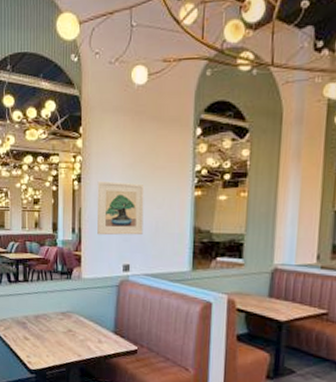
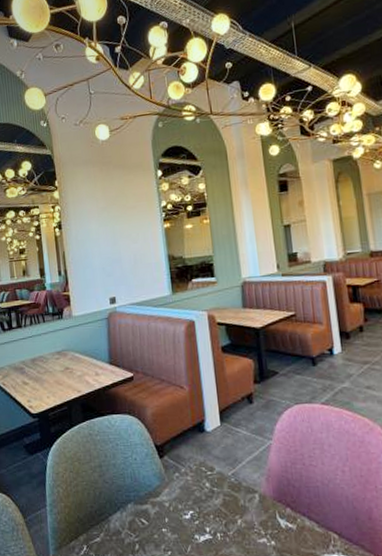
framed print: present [96,181,145,236] -> none [76,223,124,274]

